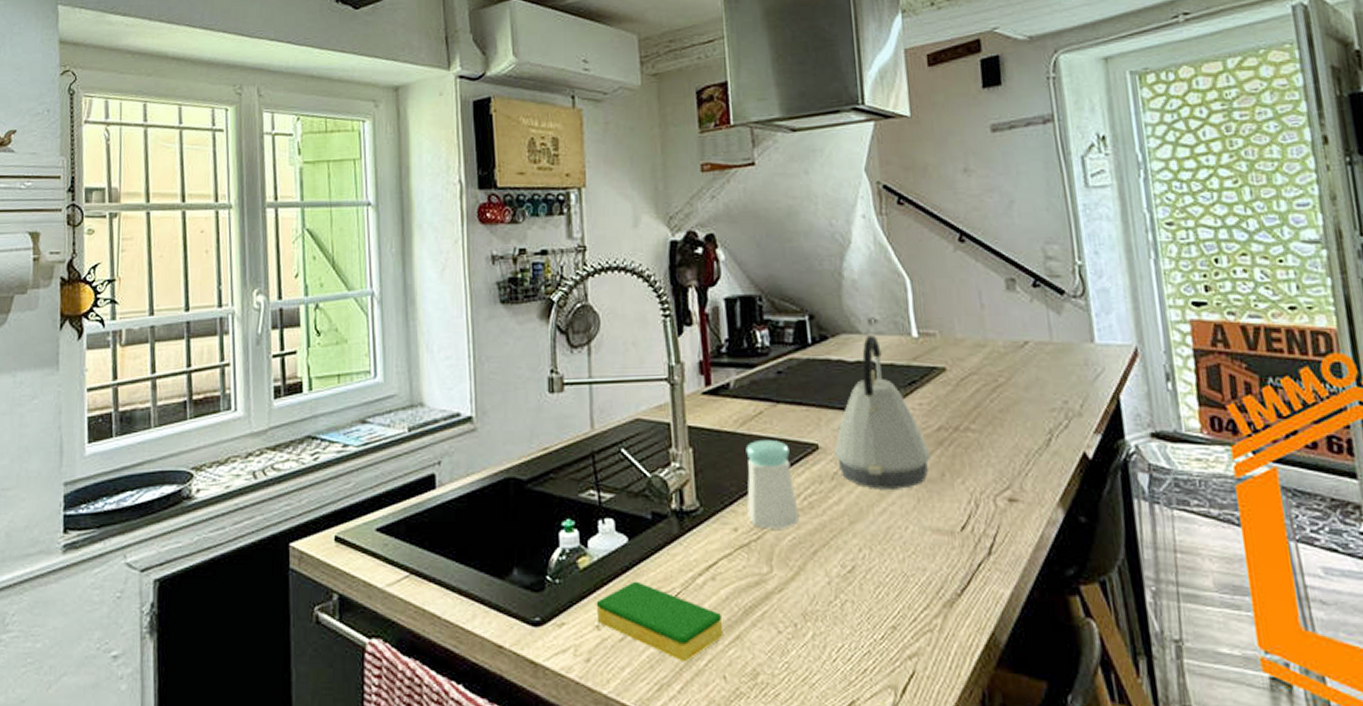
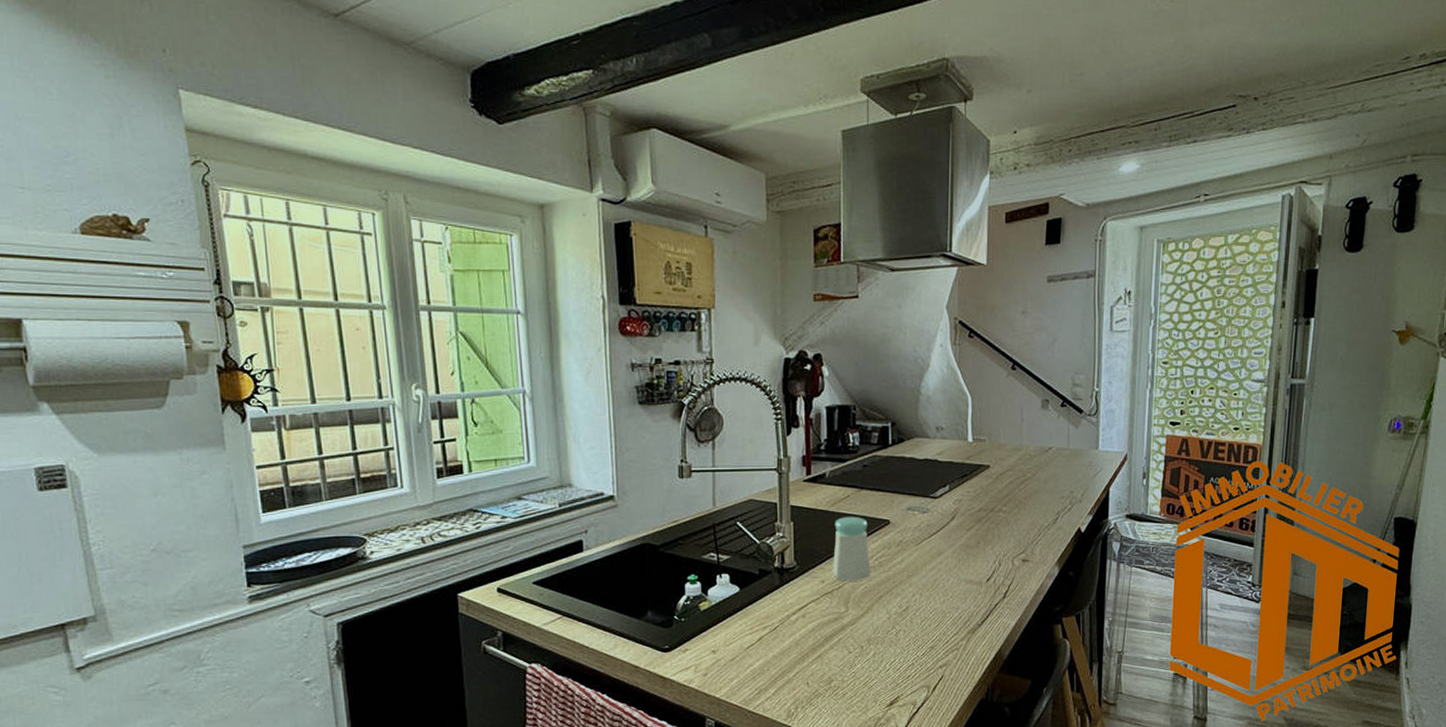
dish sponge: present [596,581,724,662] -> none [713,619,809,674]
kettle: present [833,335,930,489] -> none [901,440,971,553]

